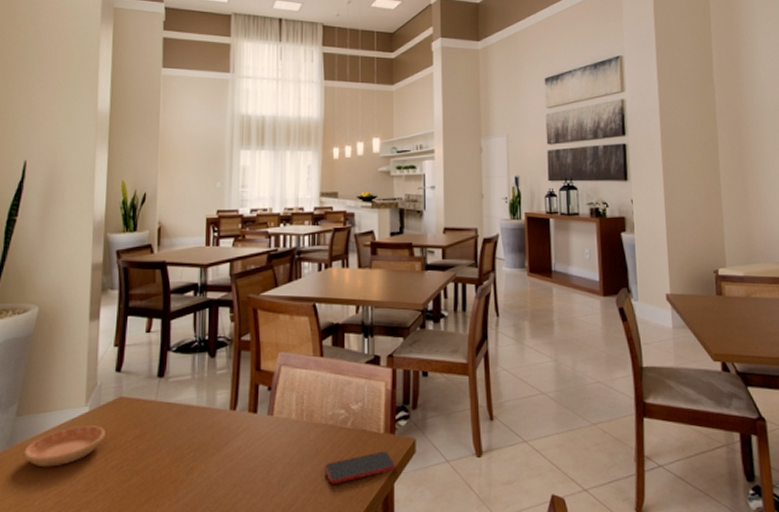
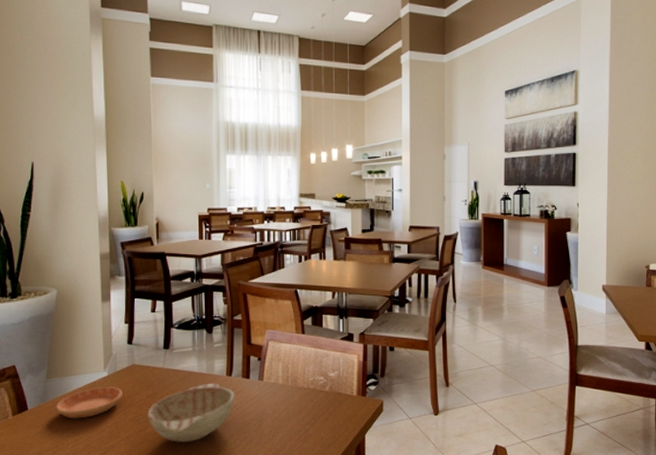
decorative bowl: none [133,419,239,496] -> present [147,383,235,442]
smartphone: present [325,451,396,484] -> none [307,409,367,434]

